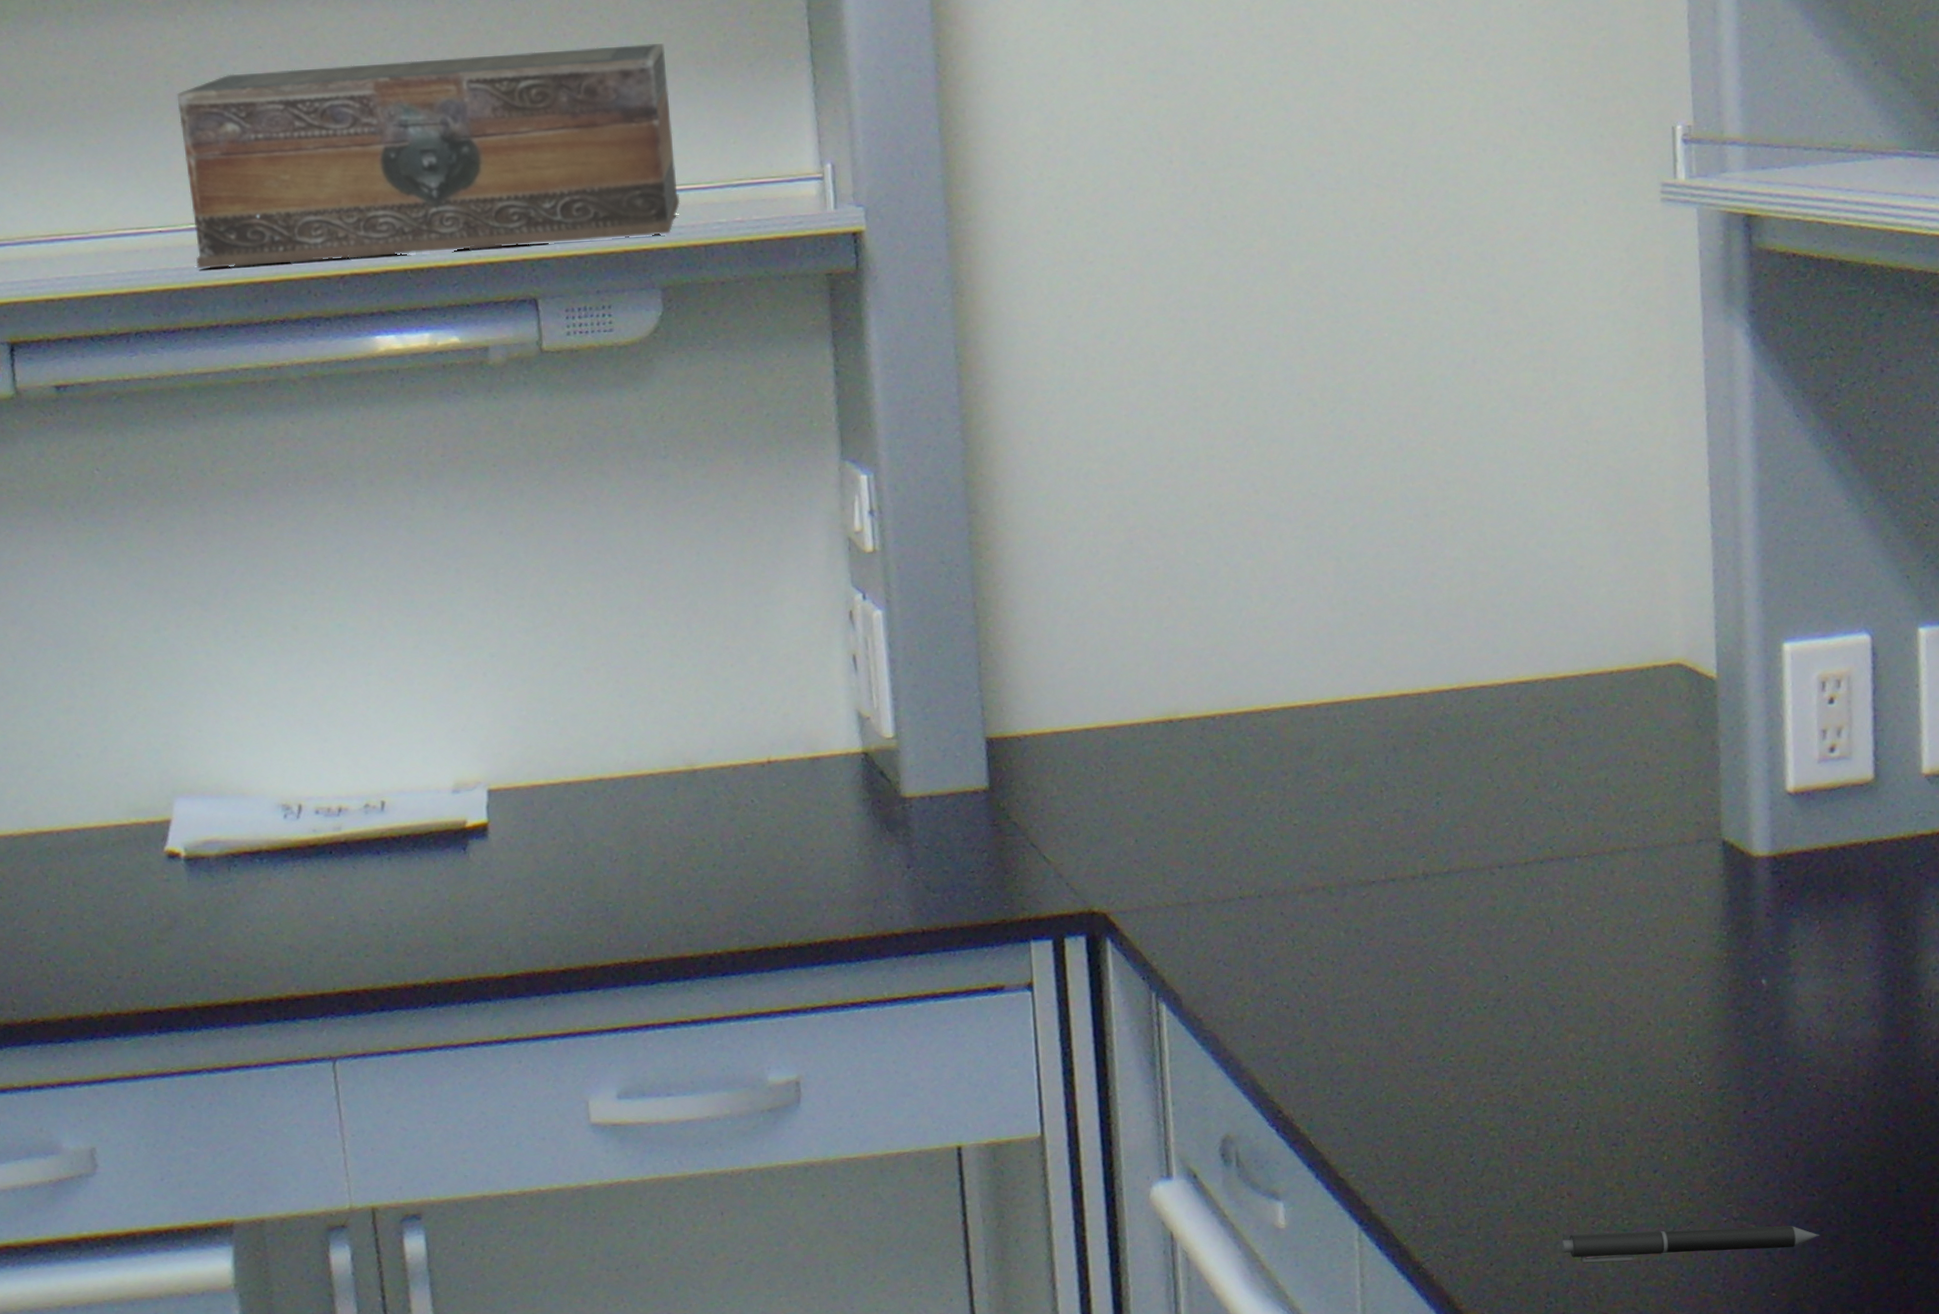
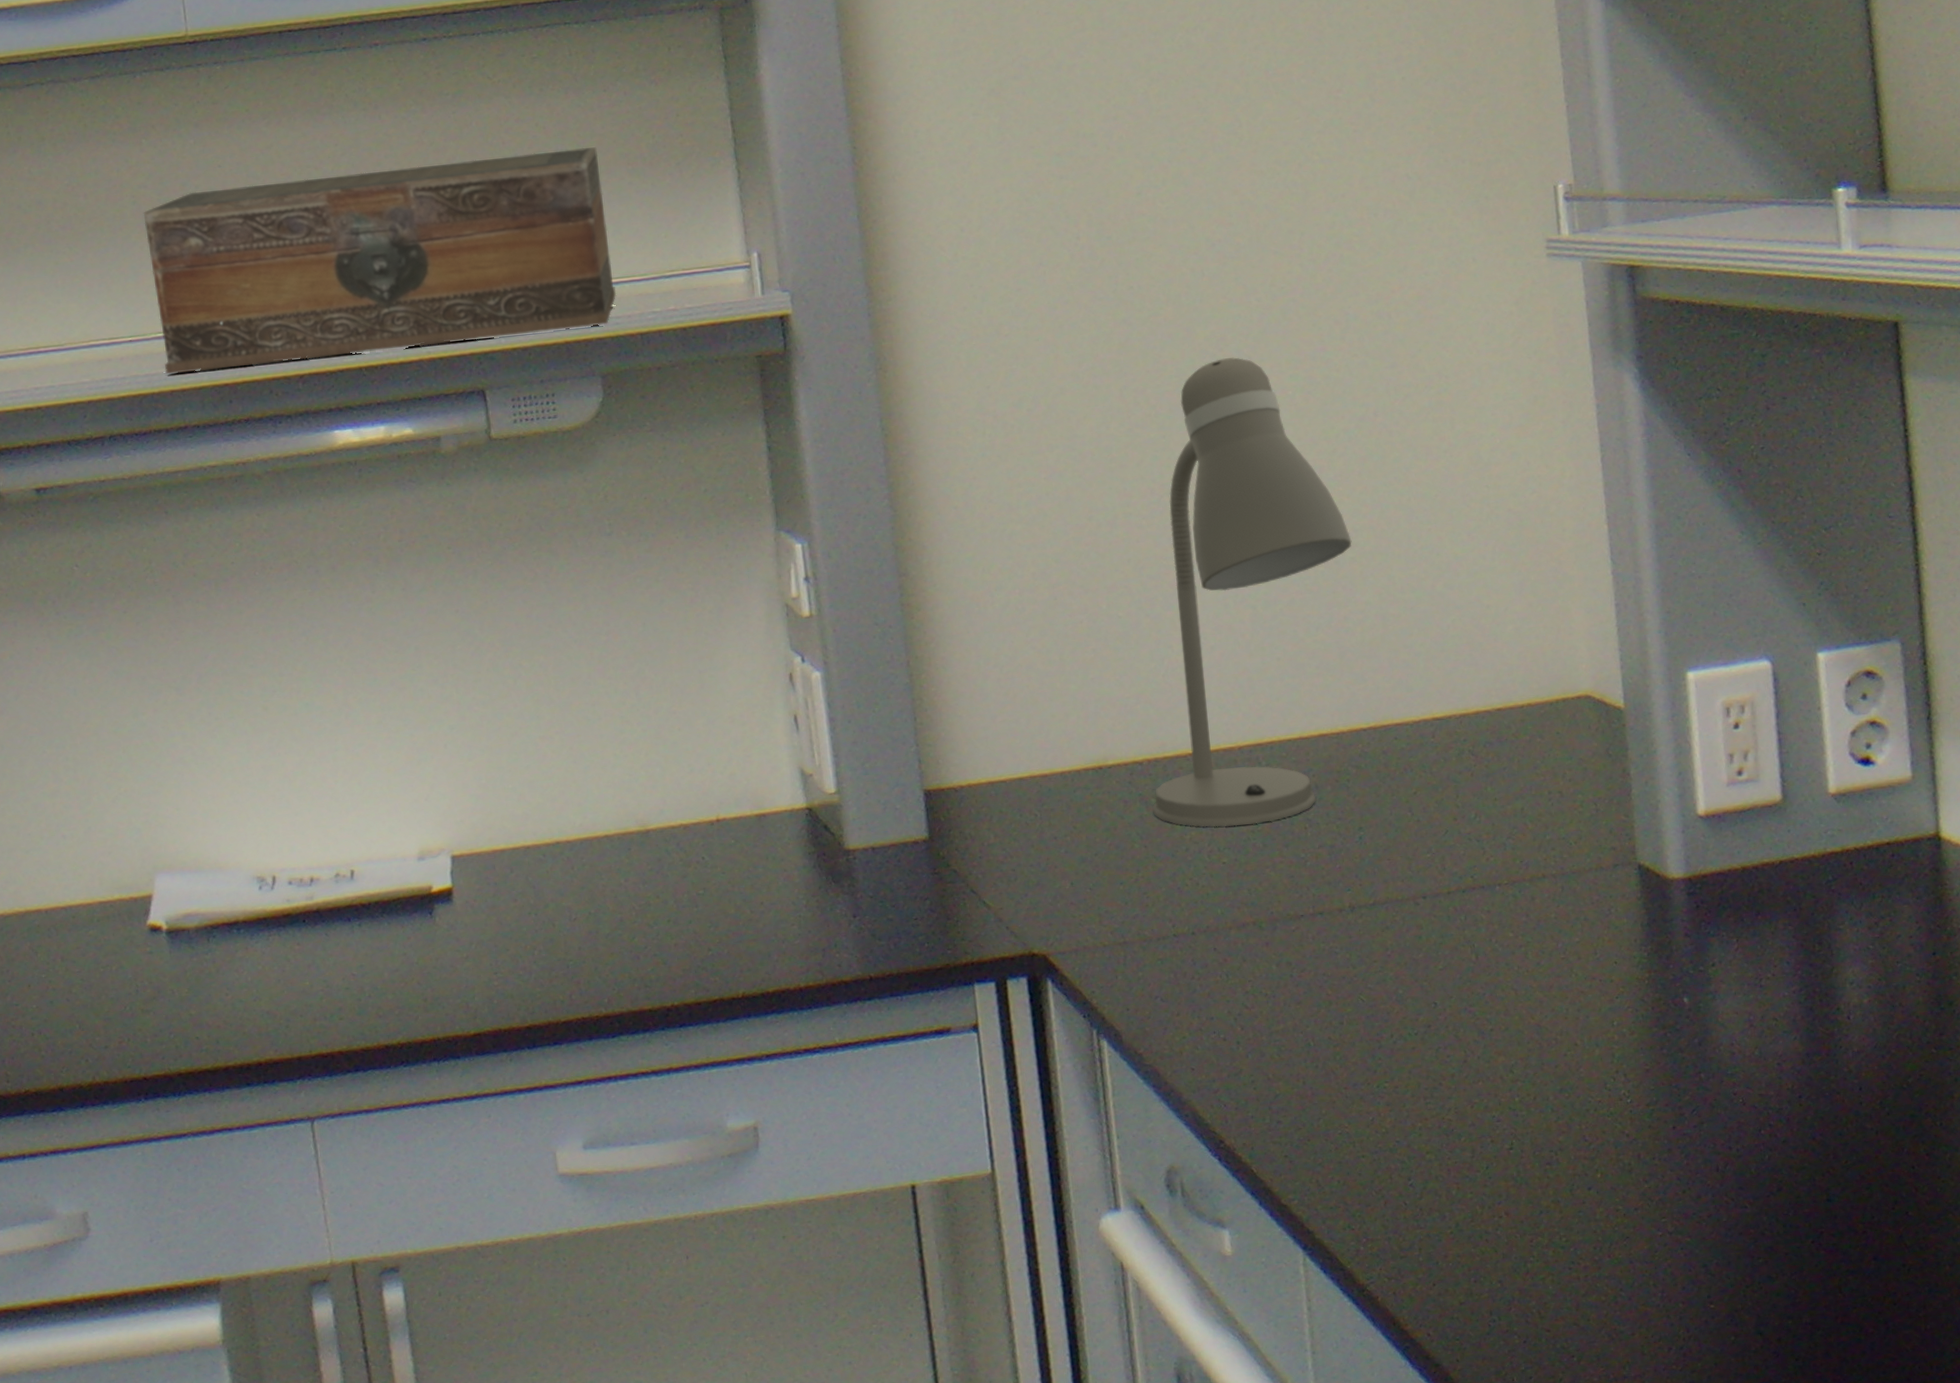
desk lamp: none [1224,295,1443,787] -> present [1153,357,1352,827]
pen: present [1561,1225,1820,1263] -> none [1501,1237,1754,1281]

